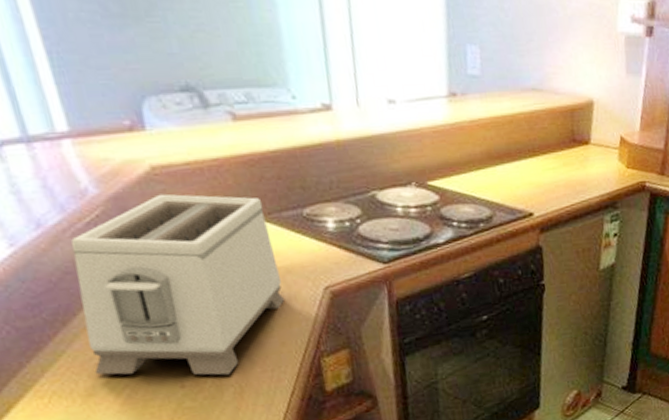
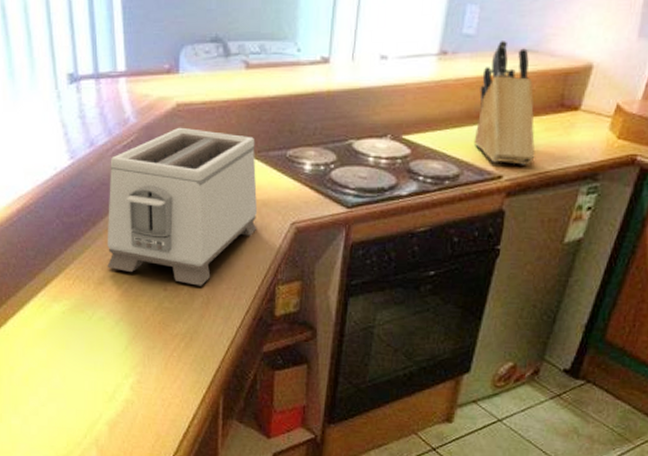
knife block: none [495,79,560,201] -> present [473,39,535,165]

